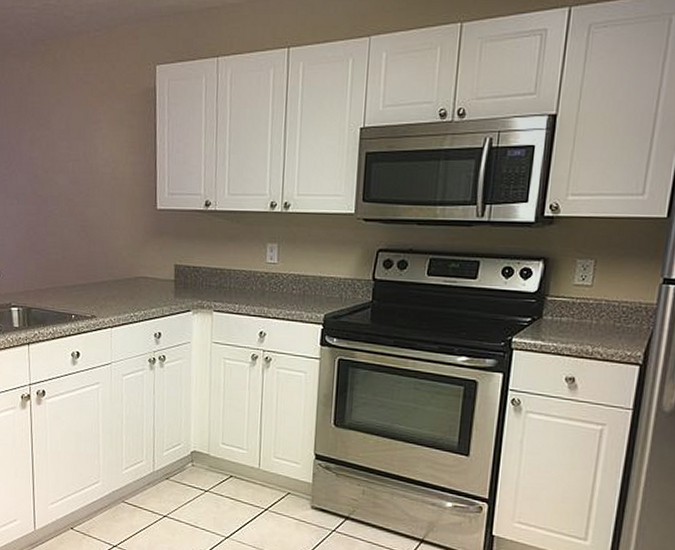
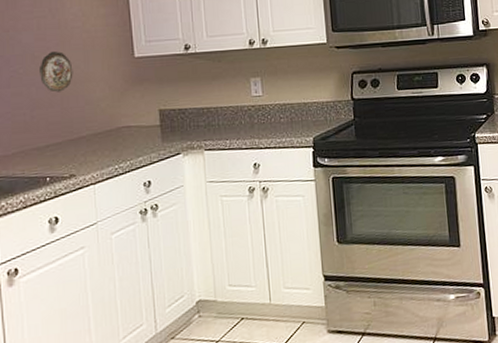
decorative plate: none [72,195,101,236] -> present [39,51,73,92]

